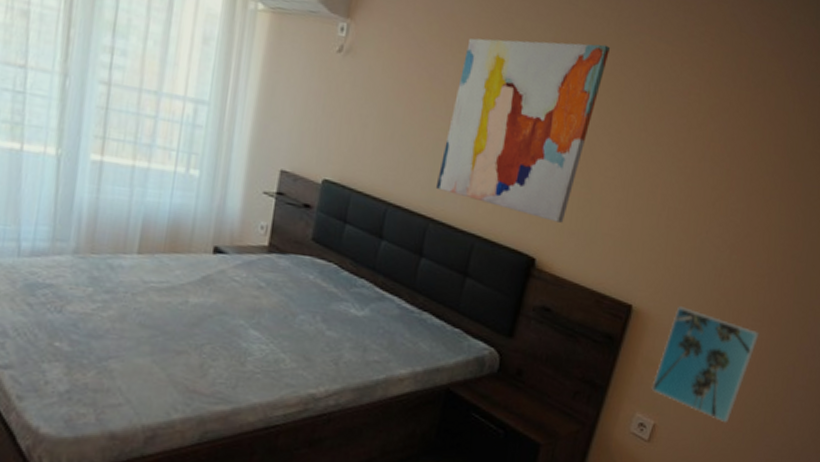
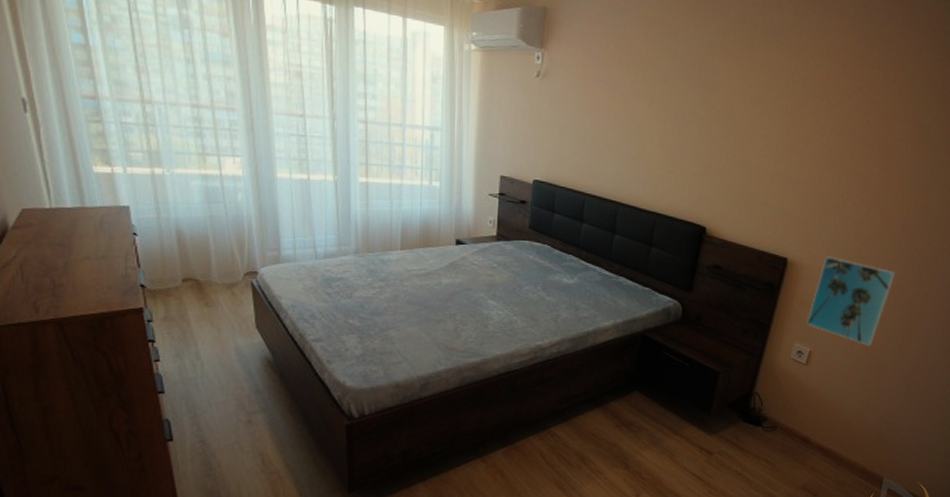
wall art: present [435,38,610,223] -> none [622,45,758,197]

